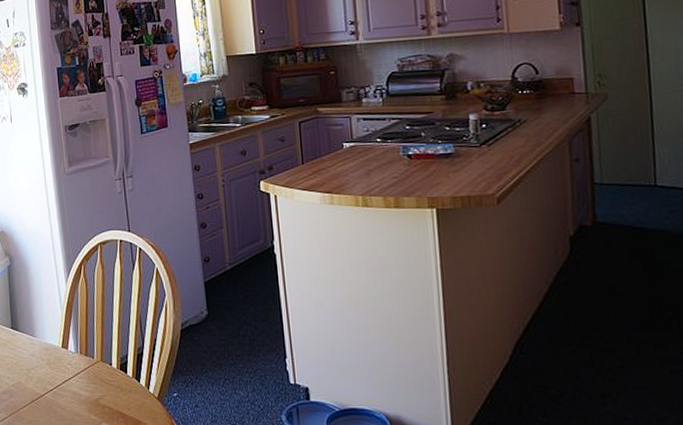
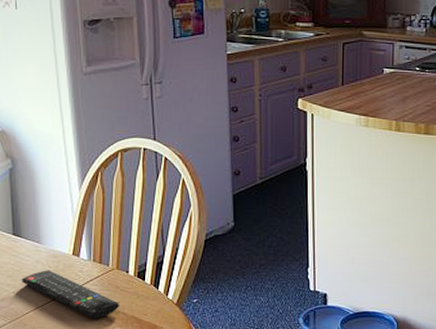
remote control: none [19,363,105,412] -> present [22,270,119,318]

